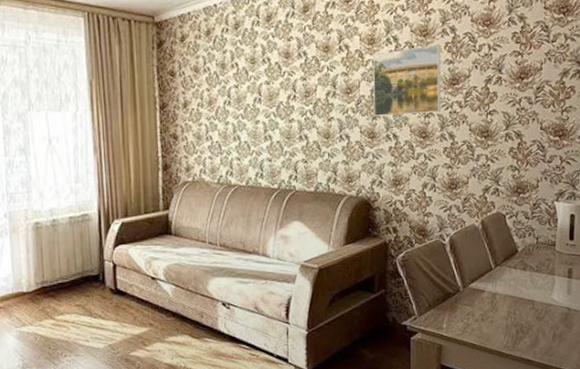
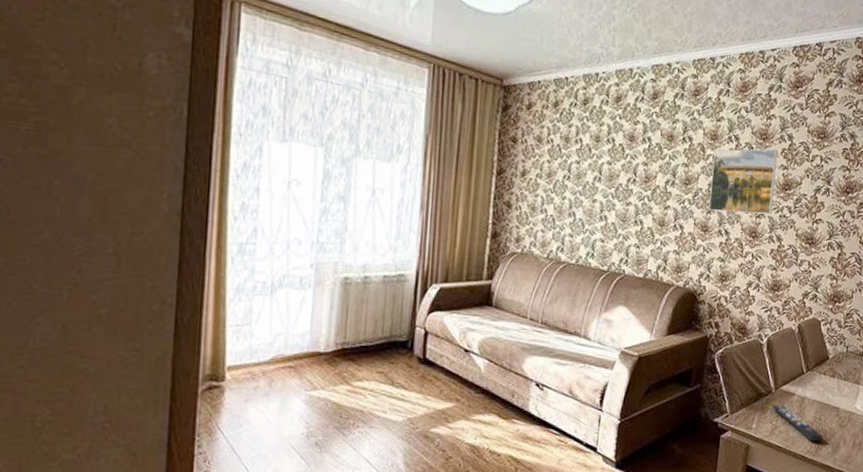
remote control: none [462,302,519,337] -> present [772,405,823,442]

